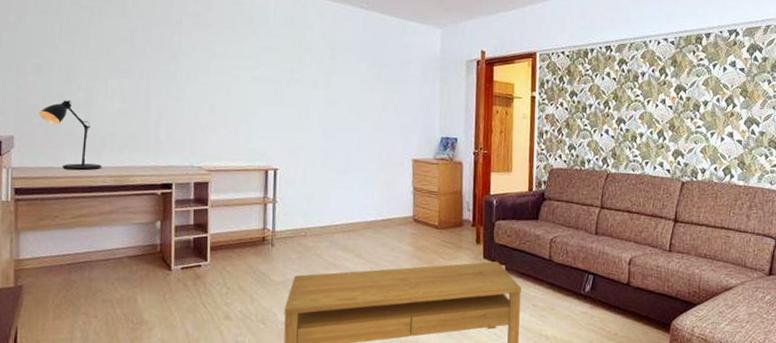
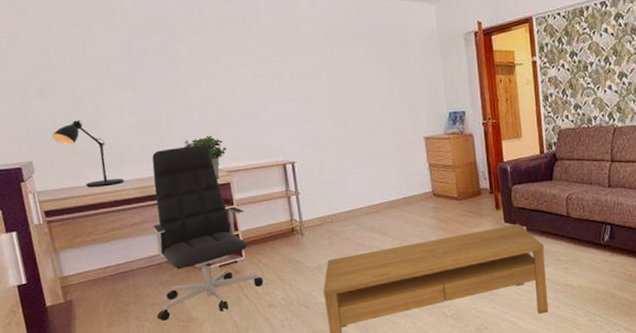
office chair: none [107,139,224,320] -> present [152,144,264,321]
potted plant: none [169,131,211,177] -> present [184,135,226,179]

